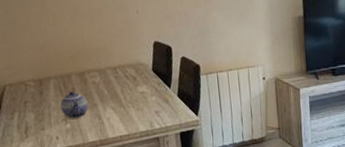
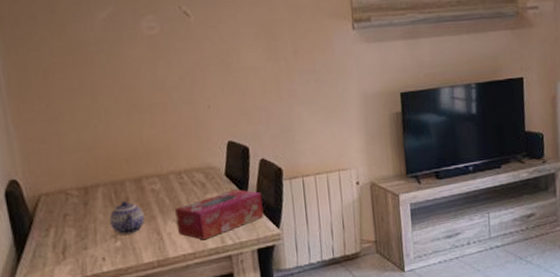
tissue box: none [112,82,185,125] -> present [175,189,264,240]

